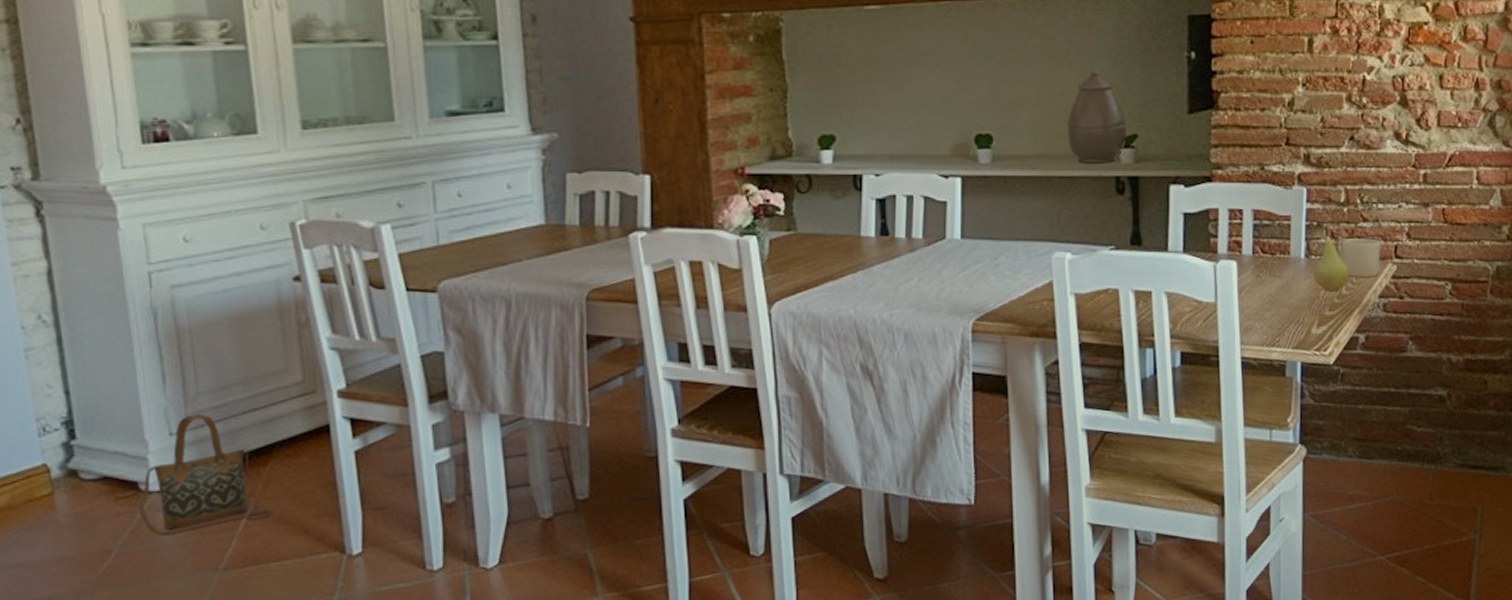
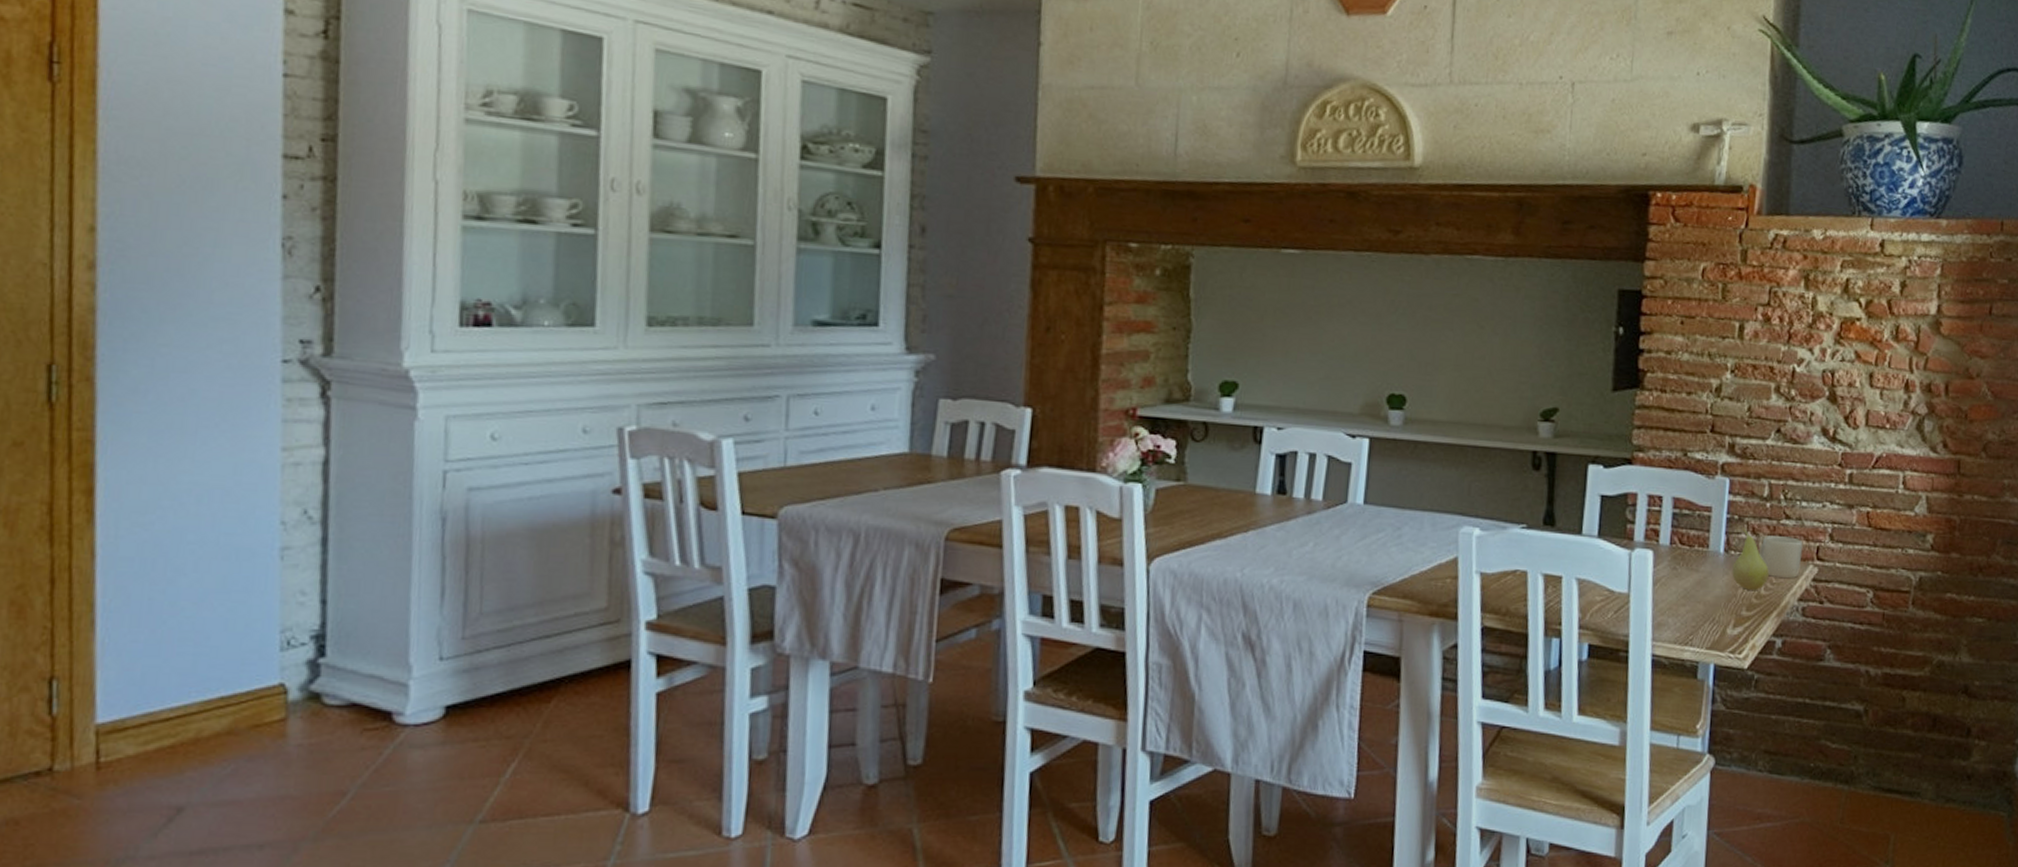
handbag: present [138,415,275,536] -> none [387,638,552,778]
decorative jar: present [1067,70,1127,164] -> none [1485,337,1548,436]

